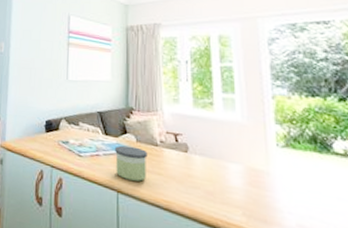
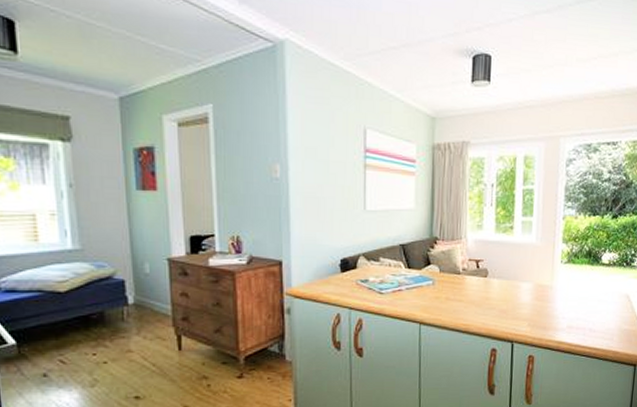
candle: present [115,145,148,182] -> none [418,277,450,310]

